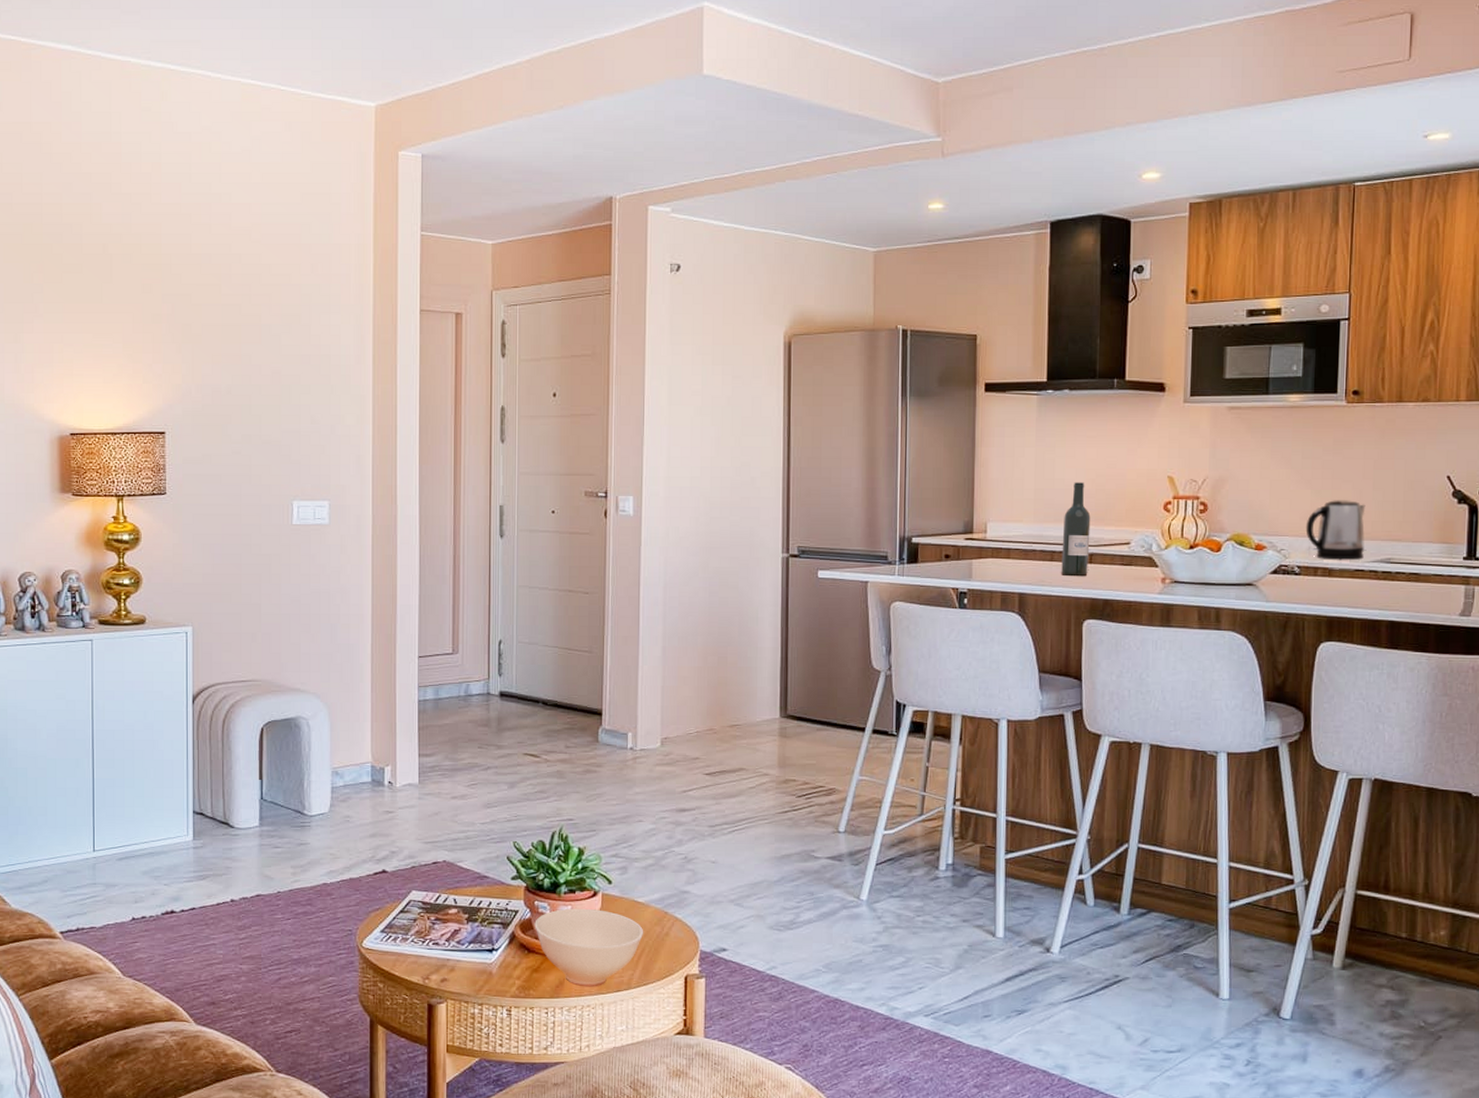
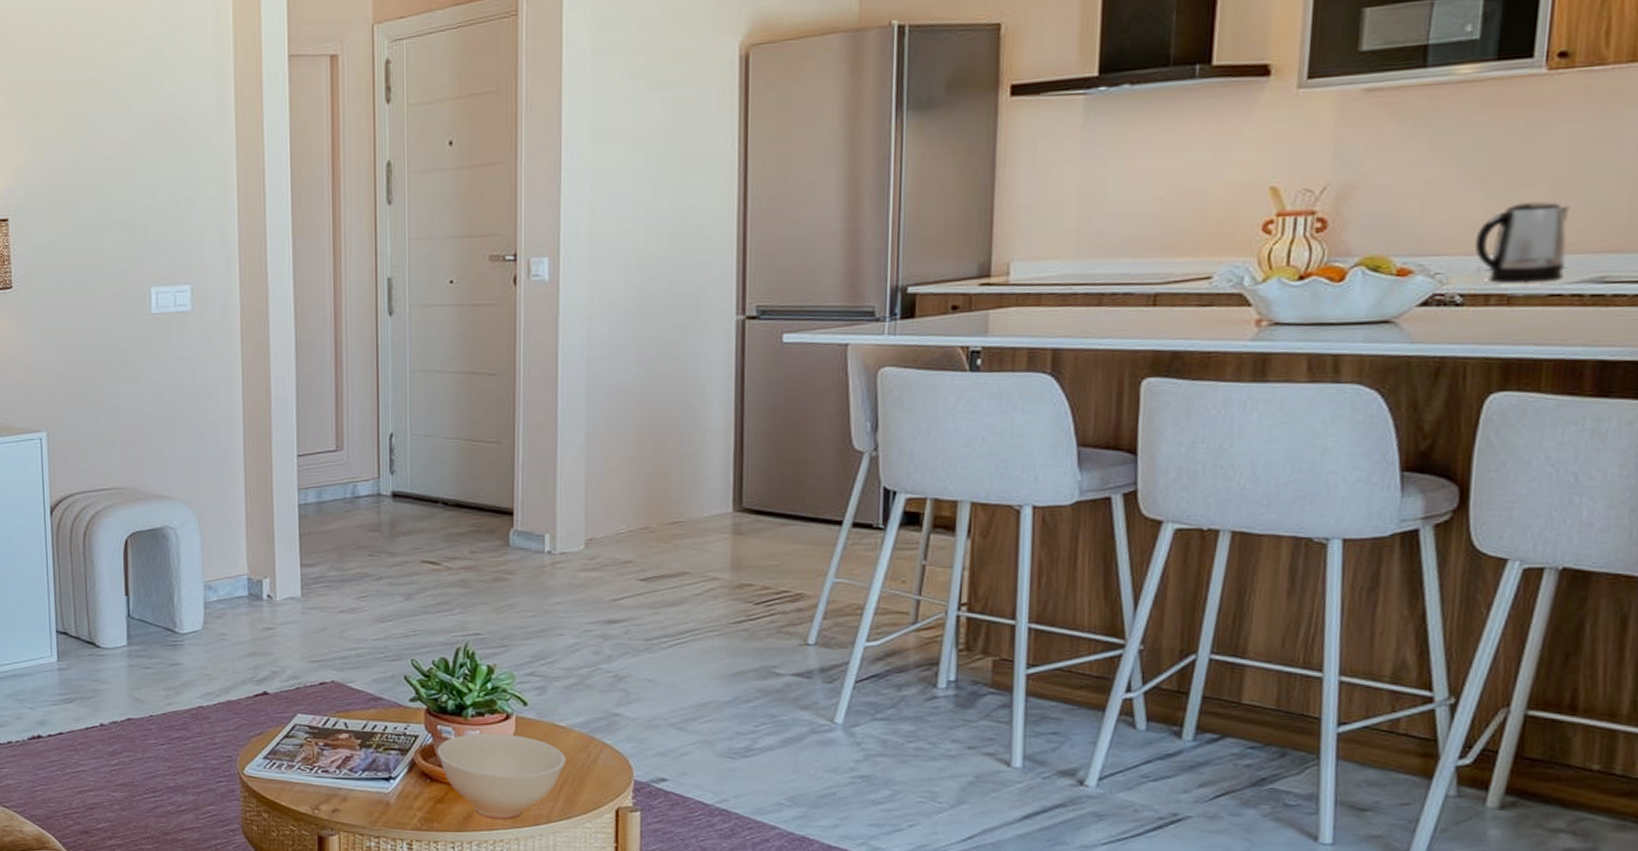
wine bottle: present [1061,482,1091,577] -> none [1112,203,1156,325]

